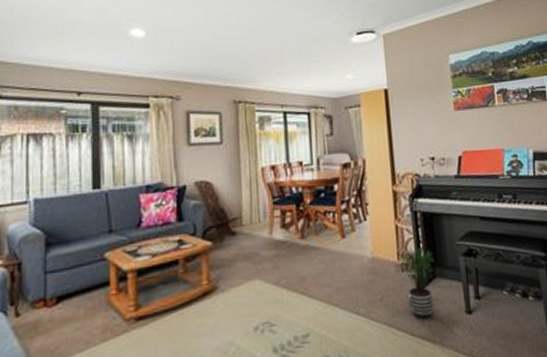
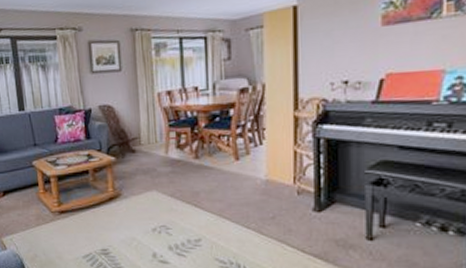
potted plant: present [393,248,434,320] -> none [289,174,335,240]

